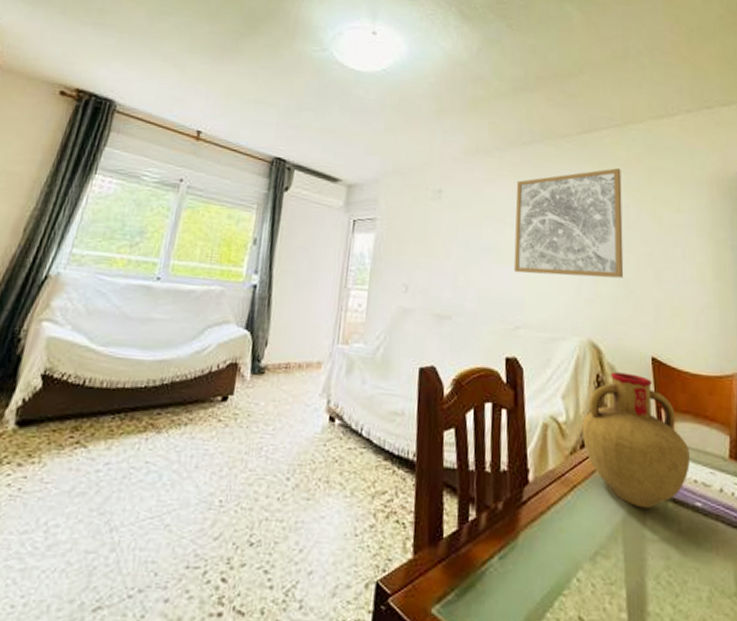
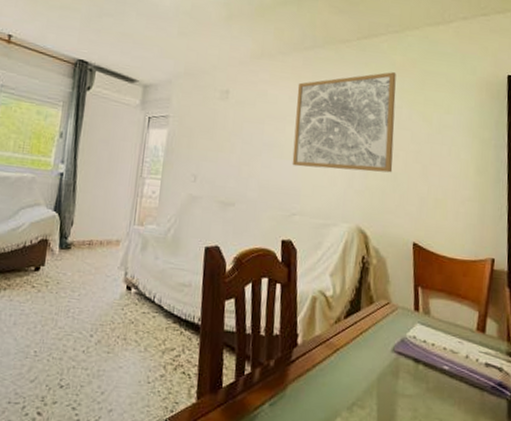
vase: present [581,372,690,509] -> none [346,254,441,370]

